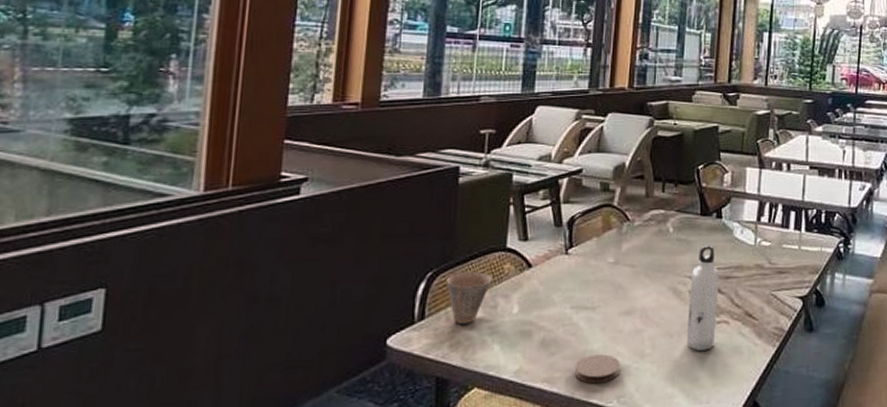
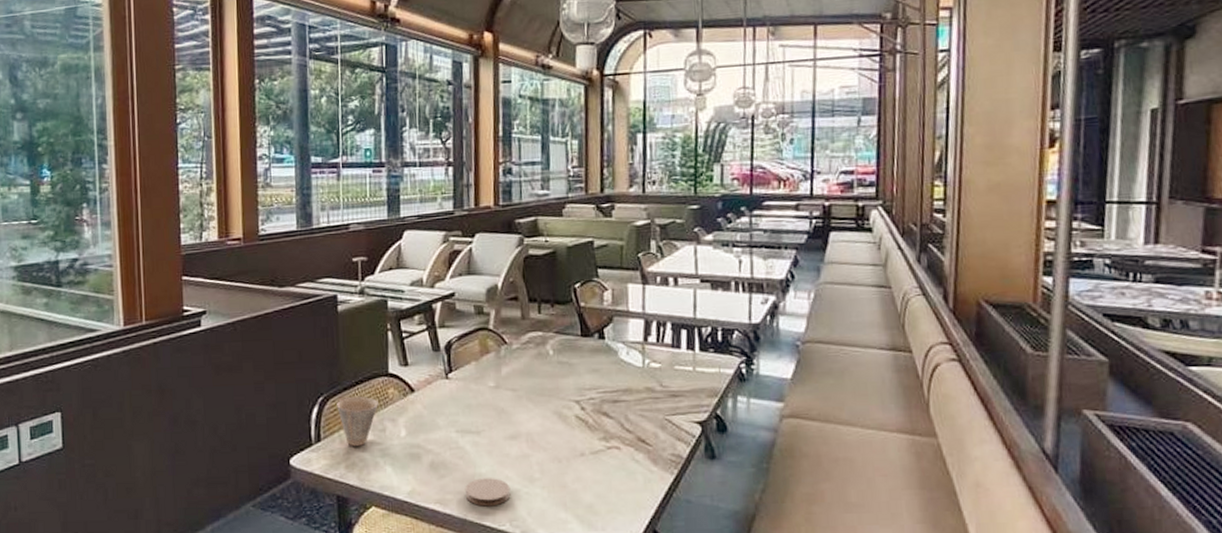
water bottle: present [686,245,720,351] -> none [575,367,607,477]

